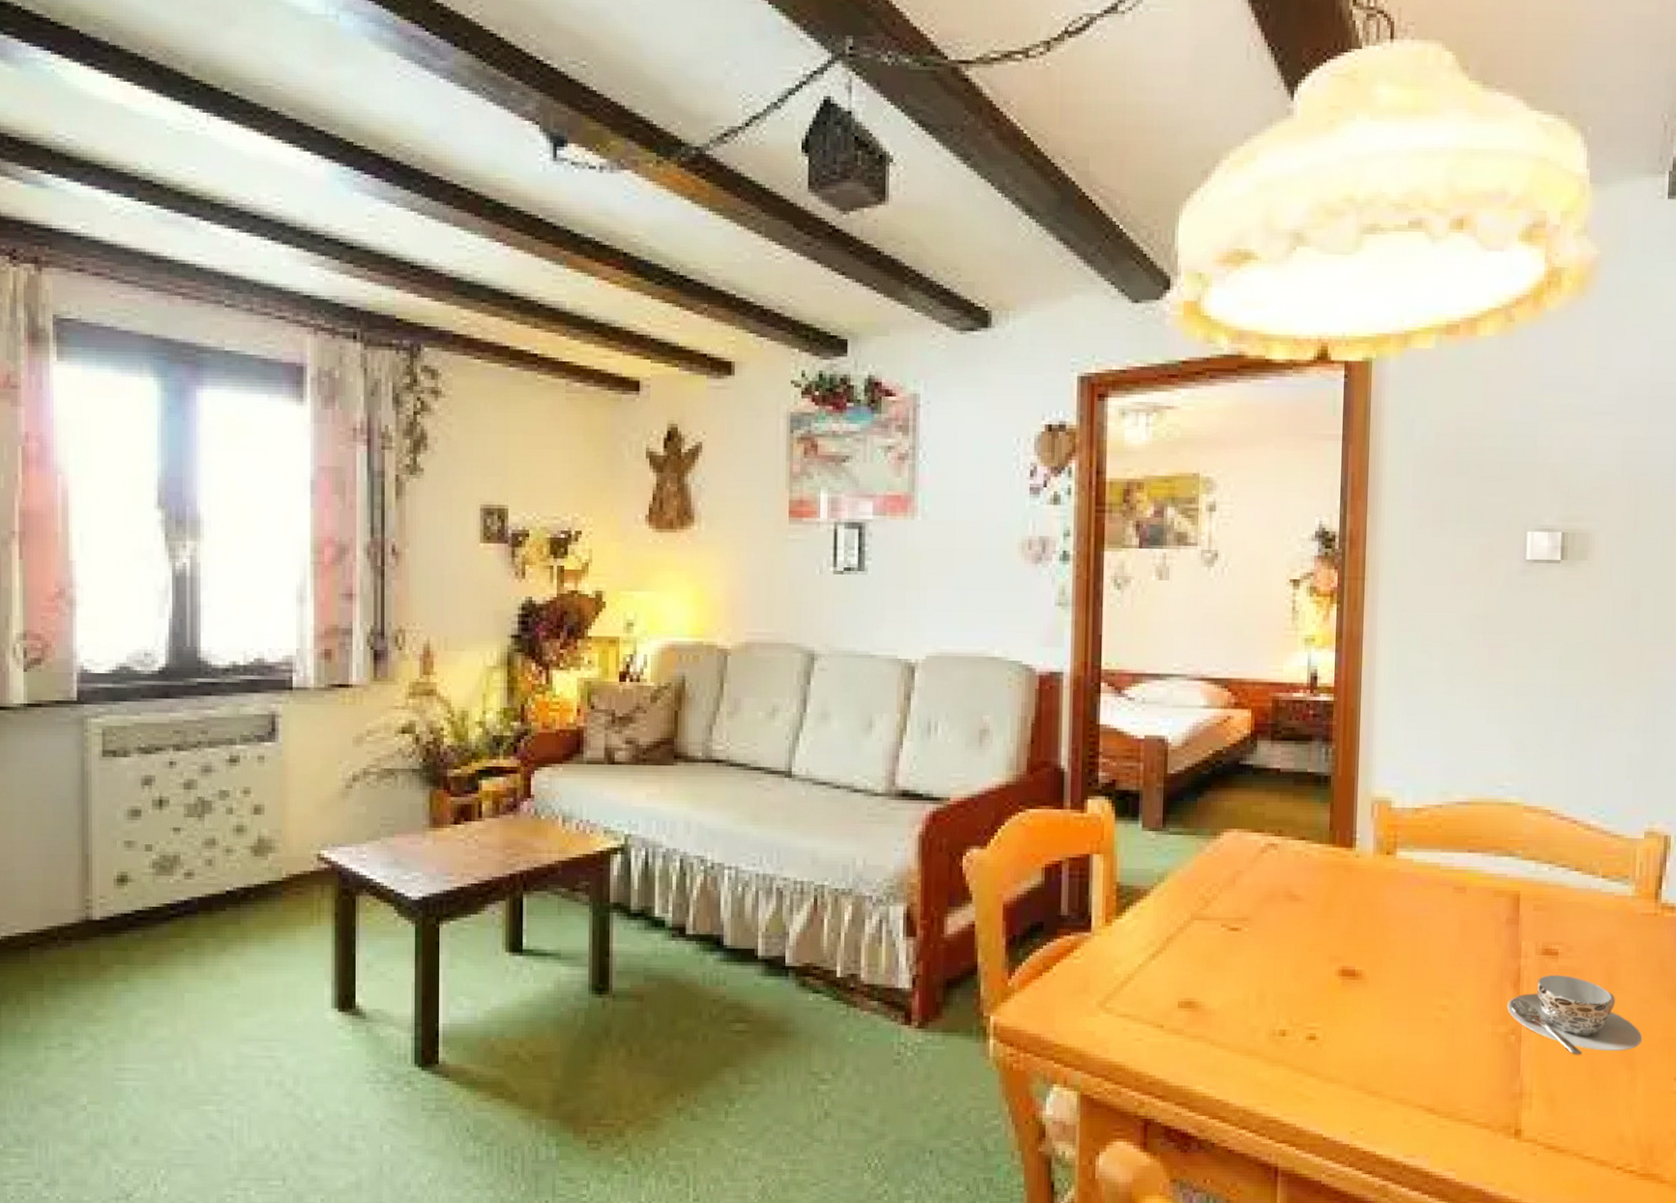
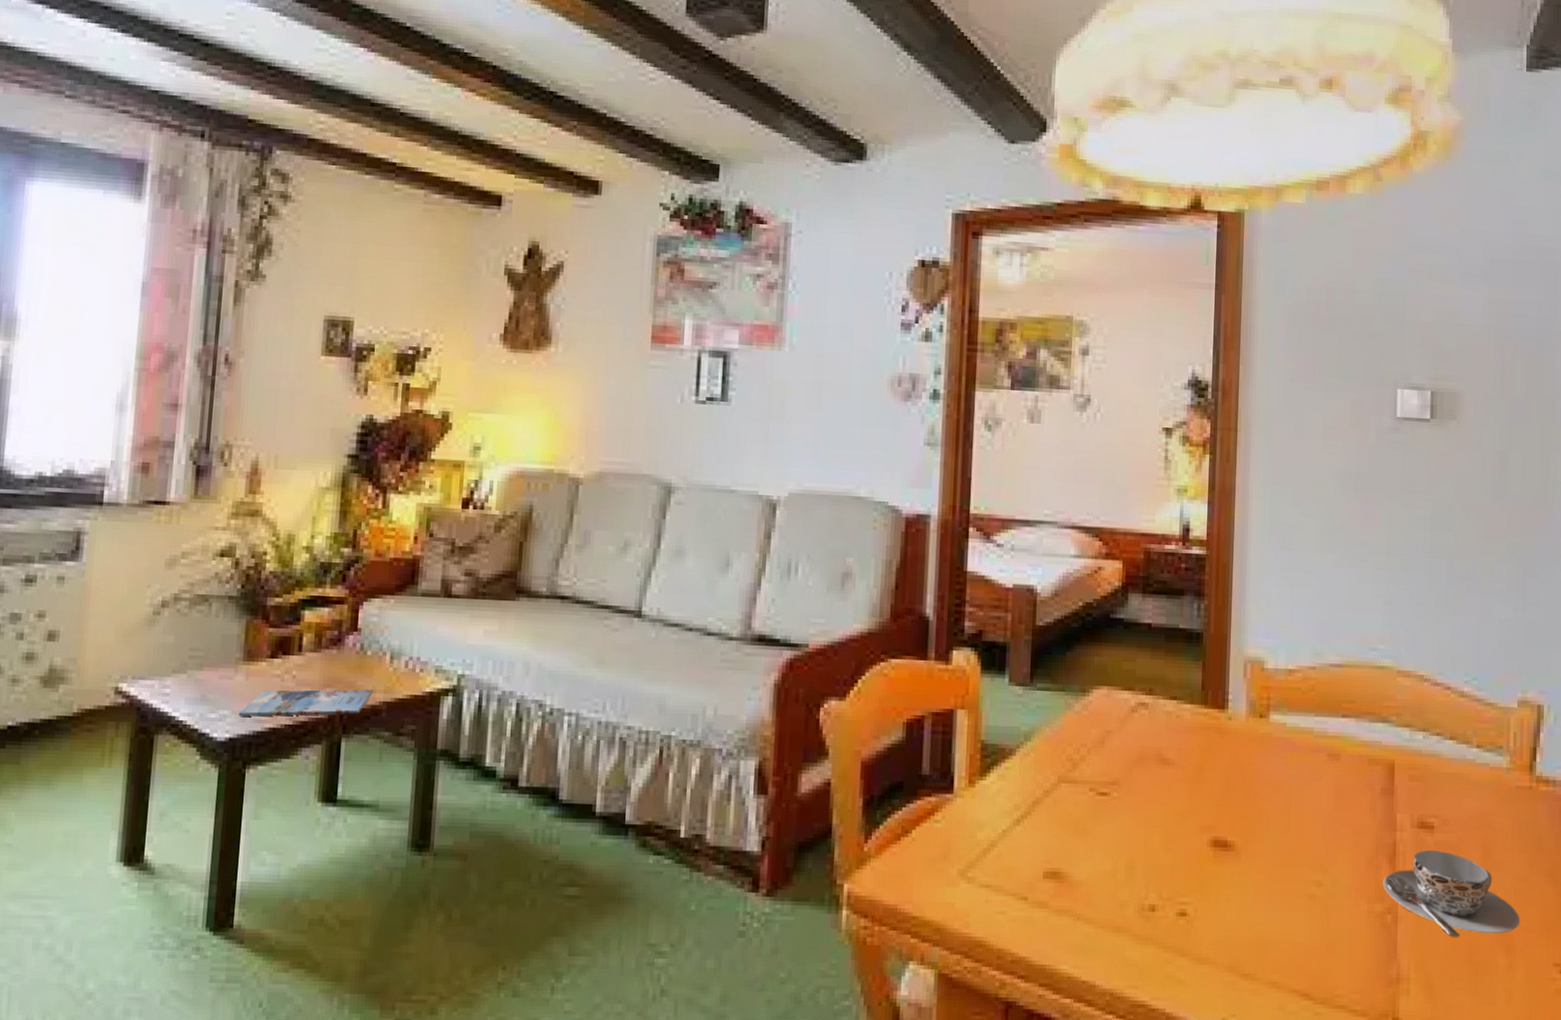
magazine: none [429,850,550,877] -> present [238,689,374,717]

